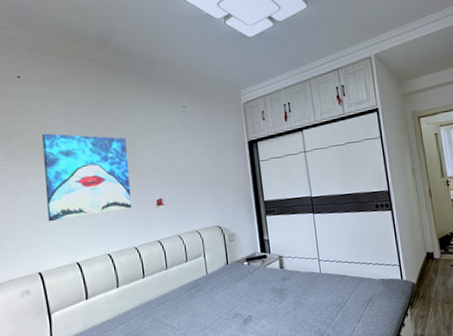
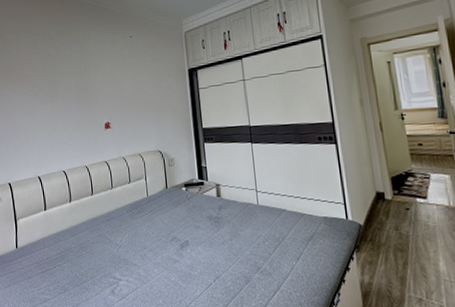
wall art: present [41,133,132,222] -> none [14,61,84,139]

